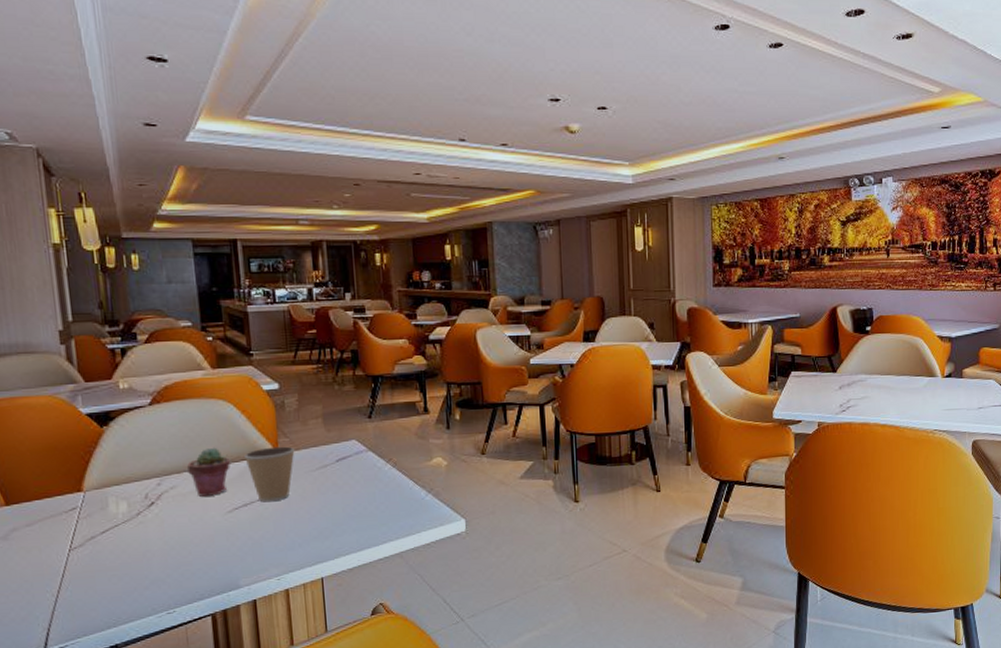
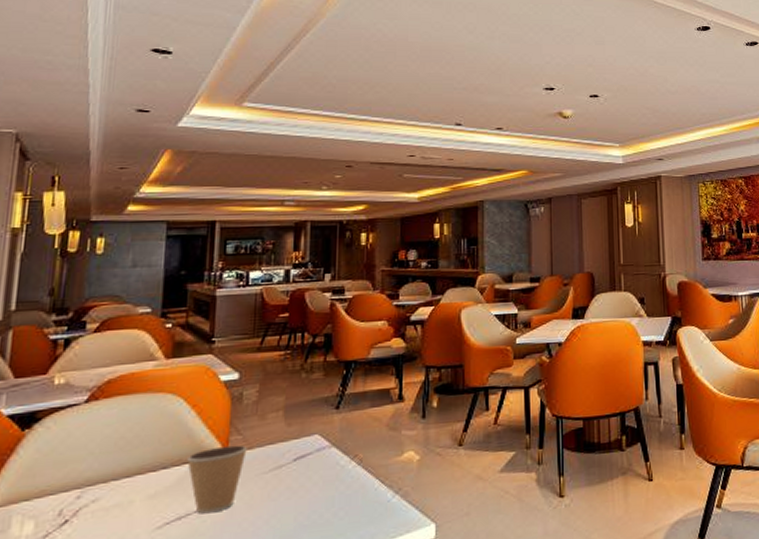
potted succulent: present [187,447,230,497] -> none [116,449,169,511]

